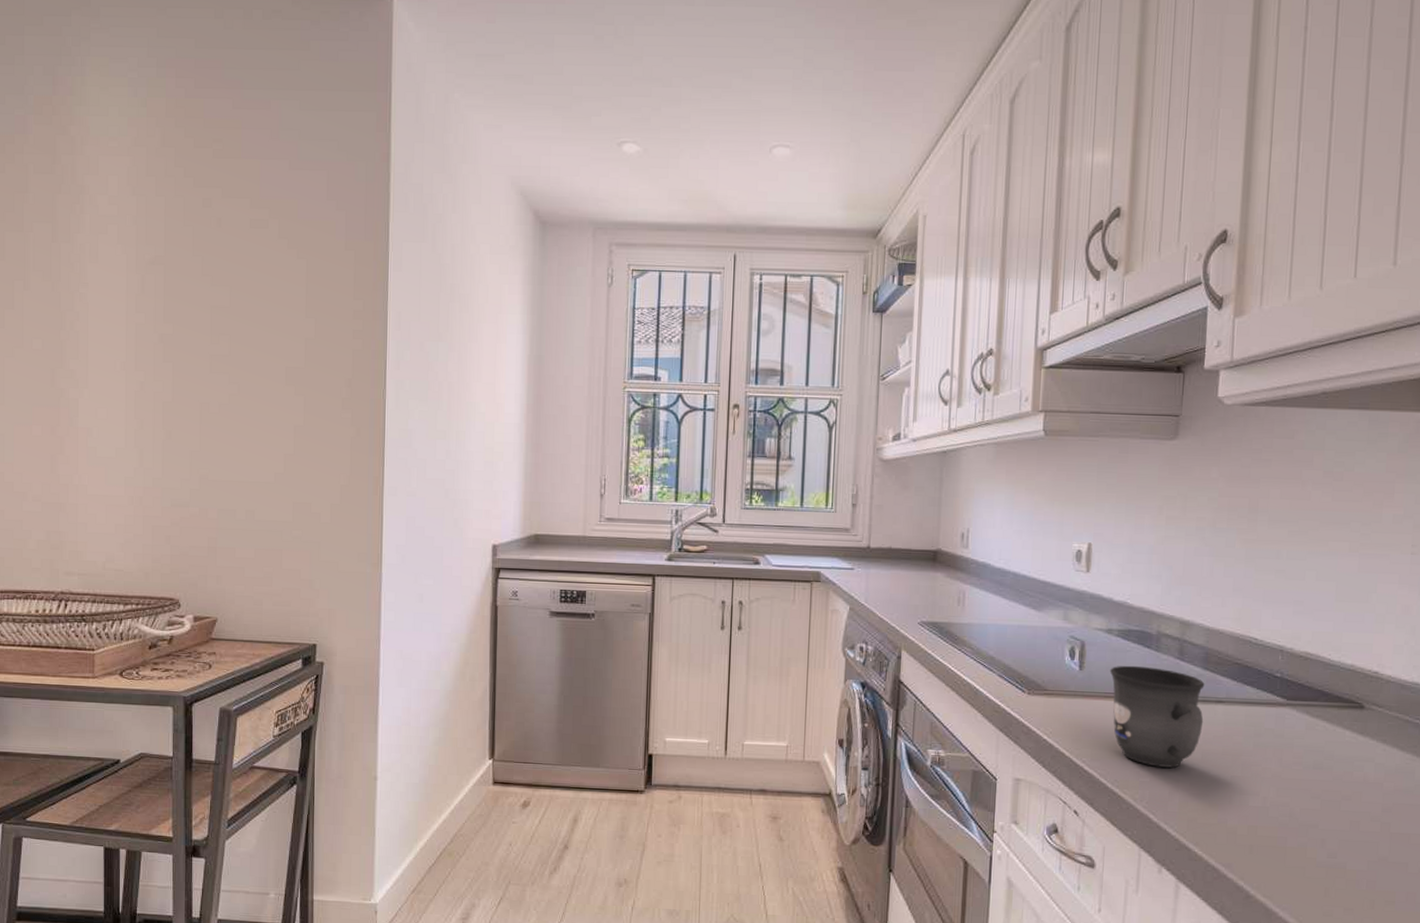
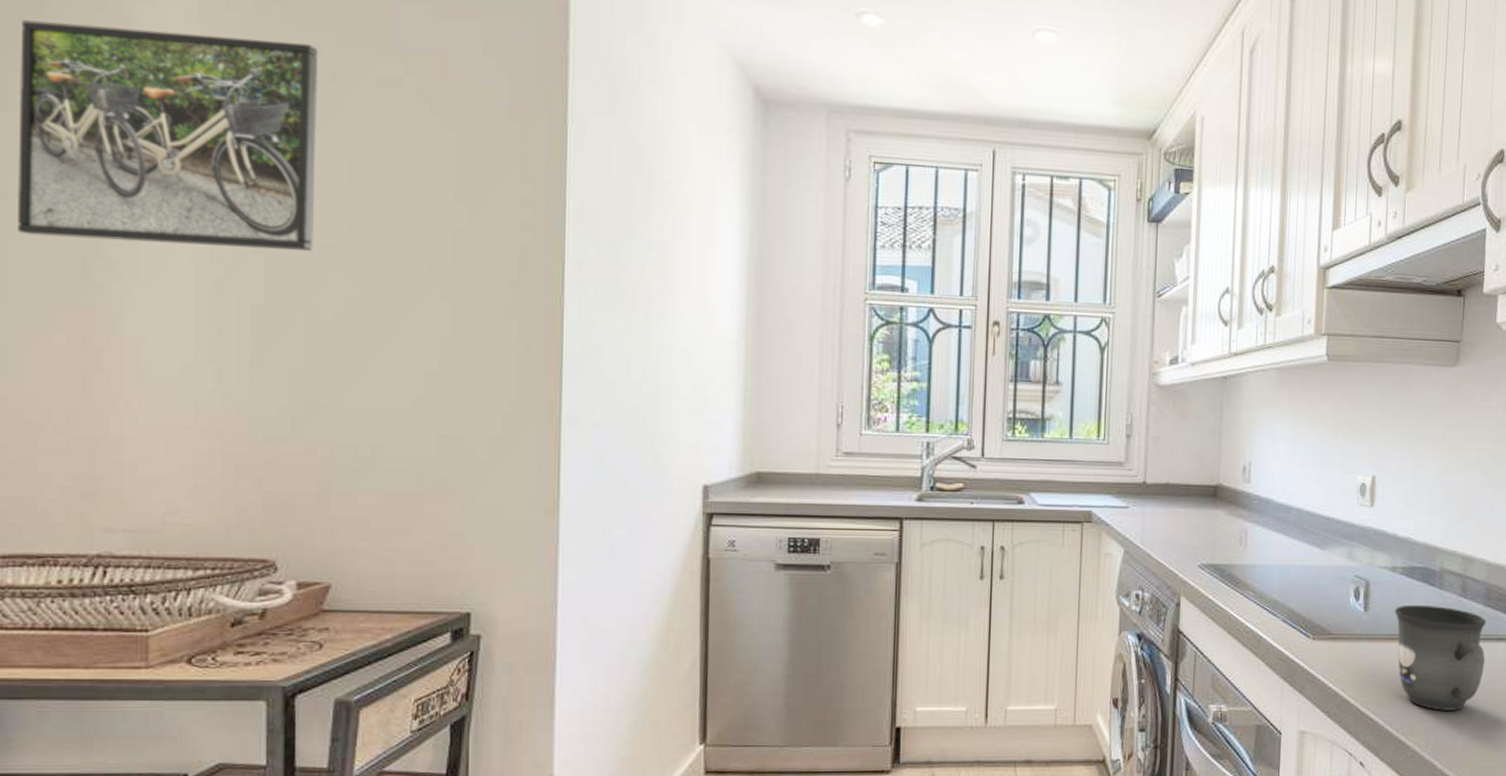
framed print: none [11,193,208,359] -> present [18,20,317,251]

